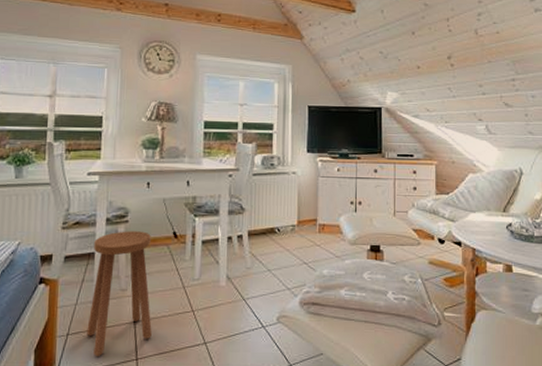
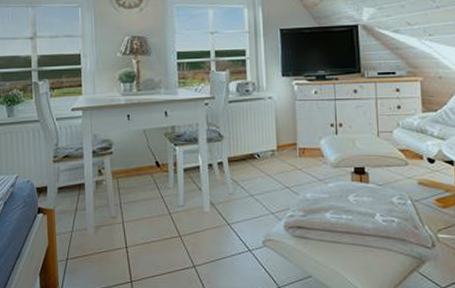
stool: present [86,231,152,357] -> none [83,162,143,280]

